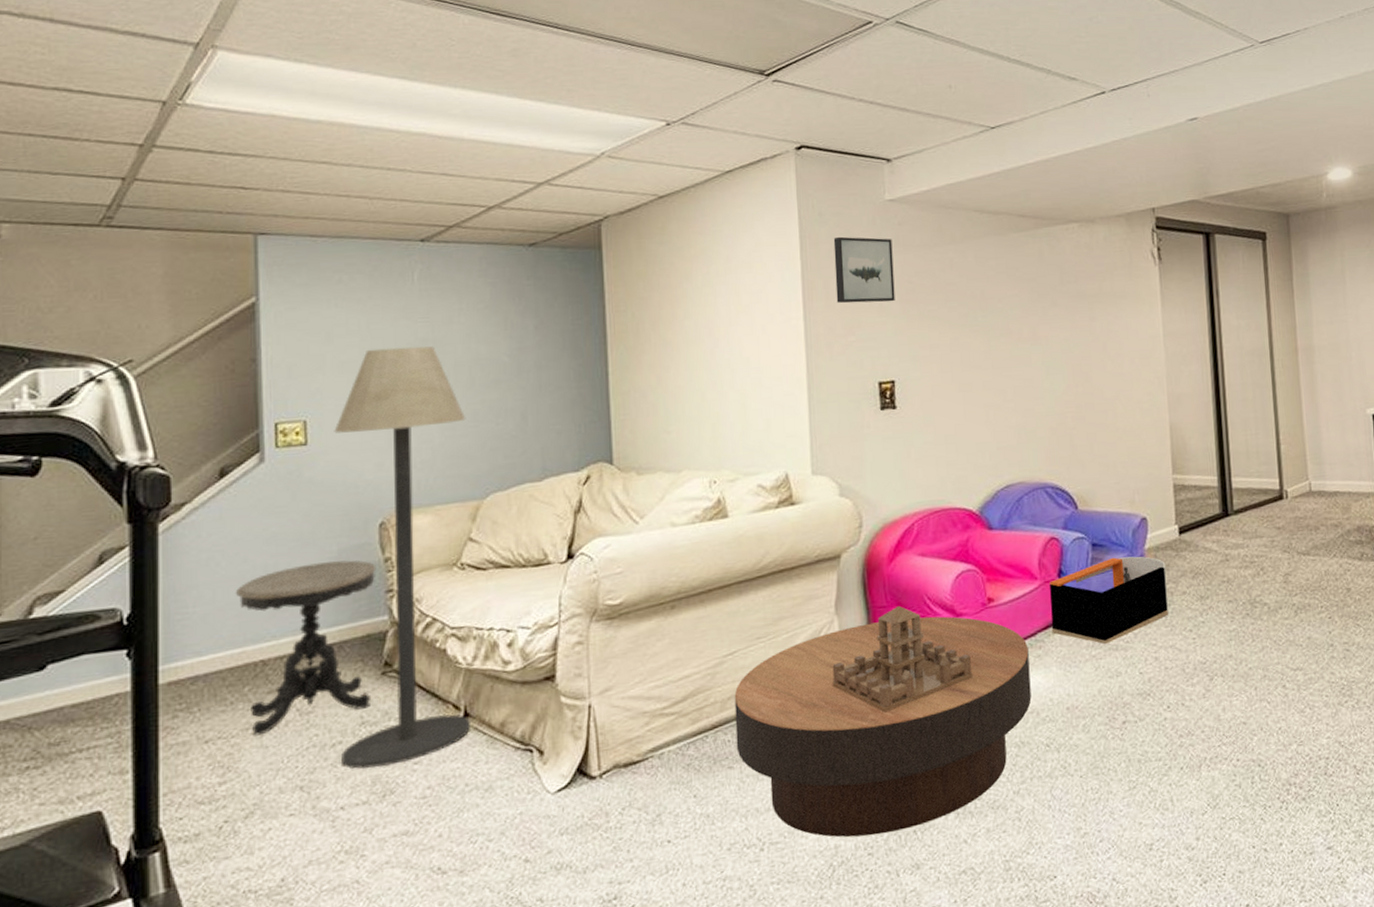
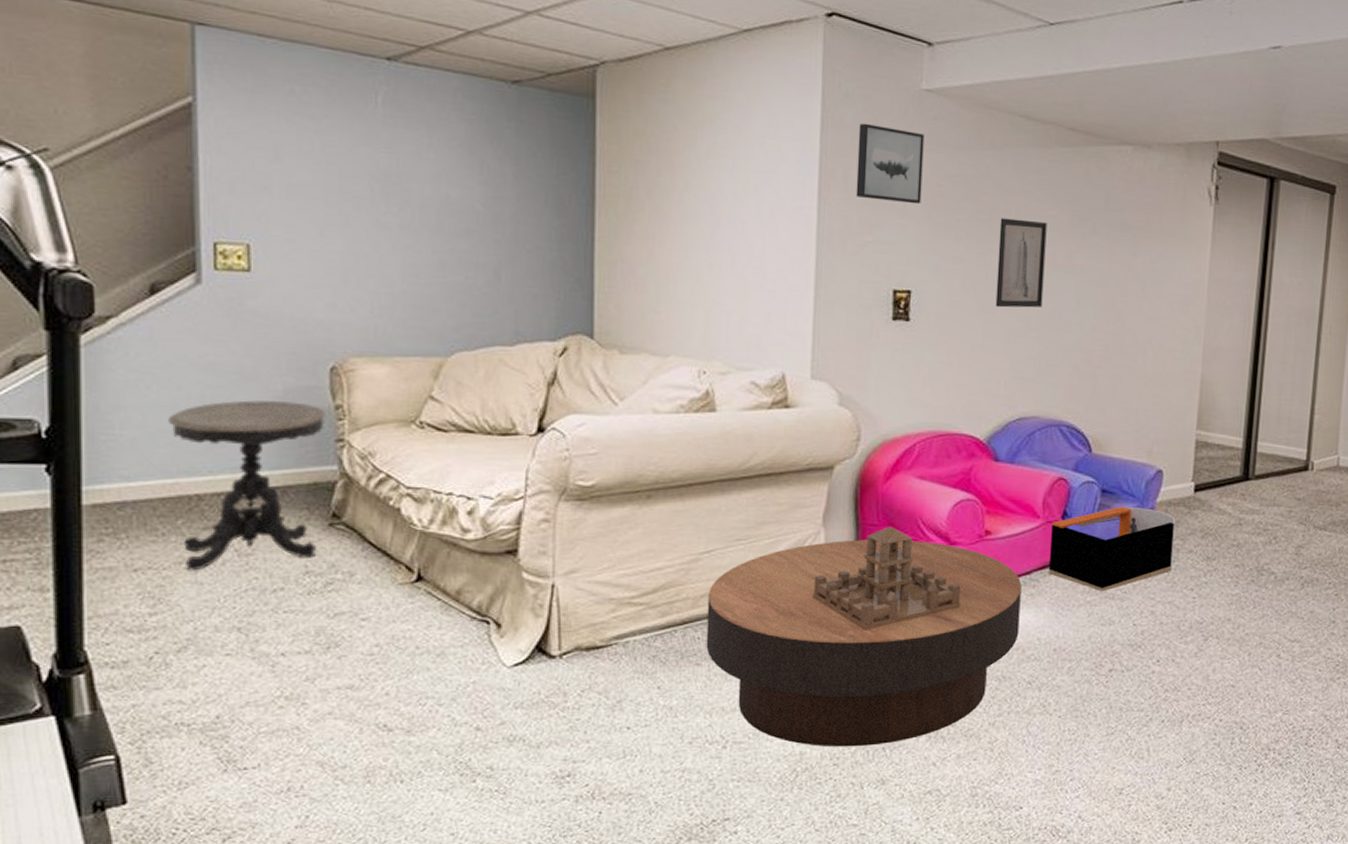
floor lamp: present [334,346,470,769] -> none [281,174,432,618]
wall art: none [967,302,1015,385] -> present [995,218,1047,308]

